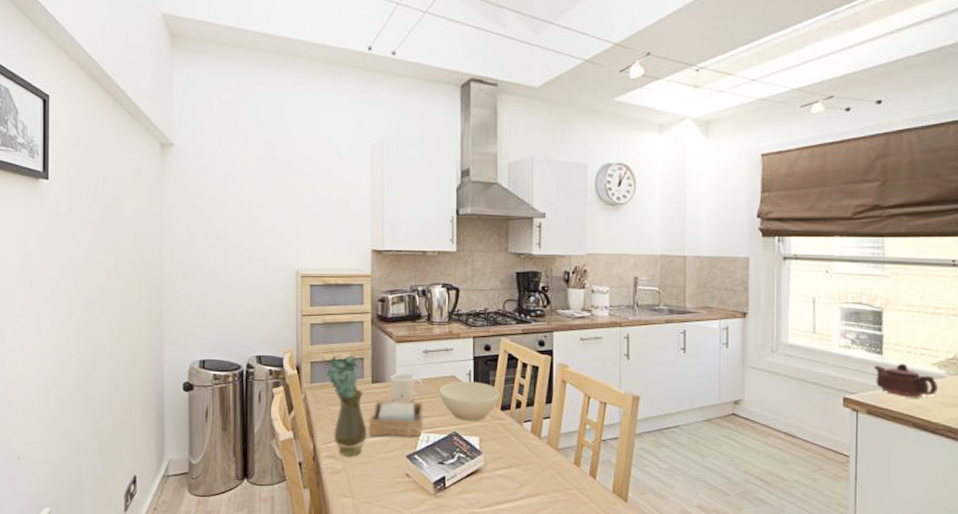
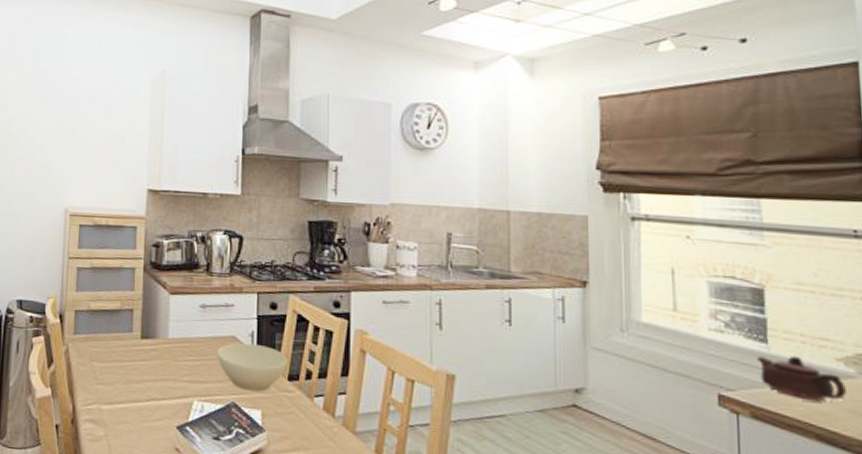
vase: present [326,351,367,458] -> none [91,301,134,424]
napkin holder: present [368,400,423,438] -> none [135,359,198,406]
mug: present [391,373,424,404] -> none [161,329,199,365]

